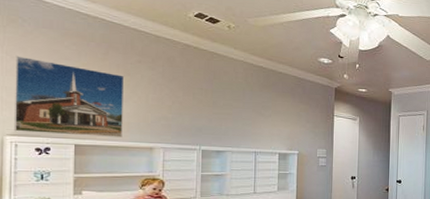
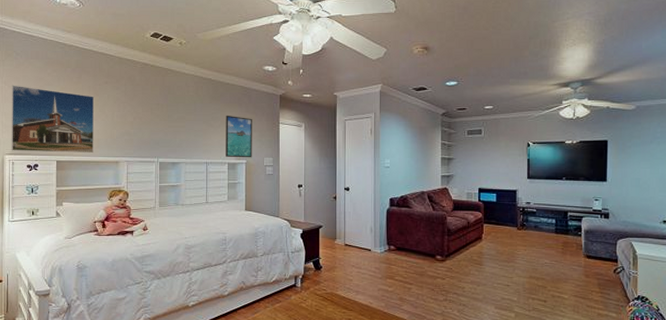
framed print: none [276,104,306,149] -> present [226,115,252,158]

